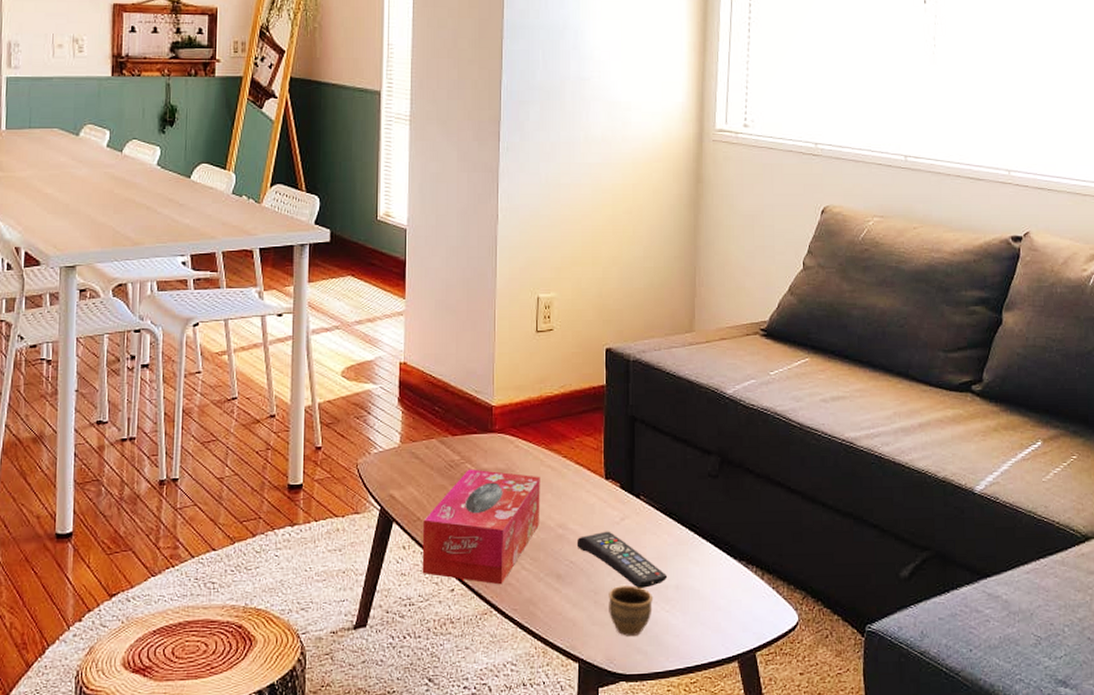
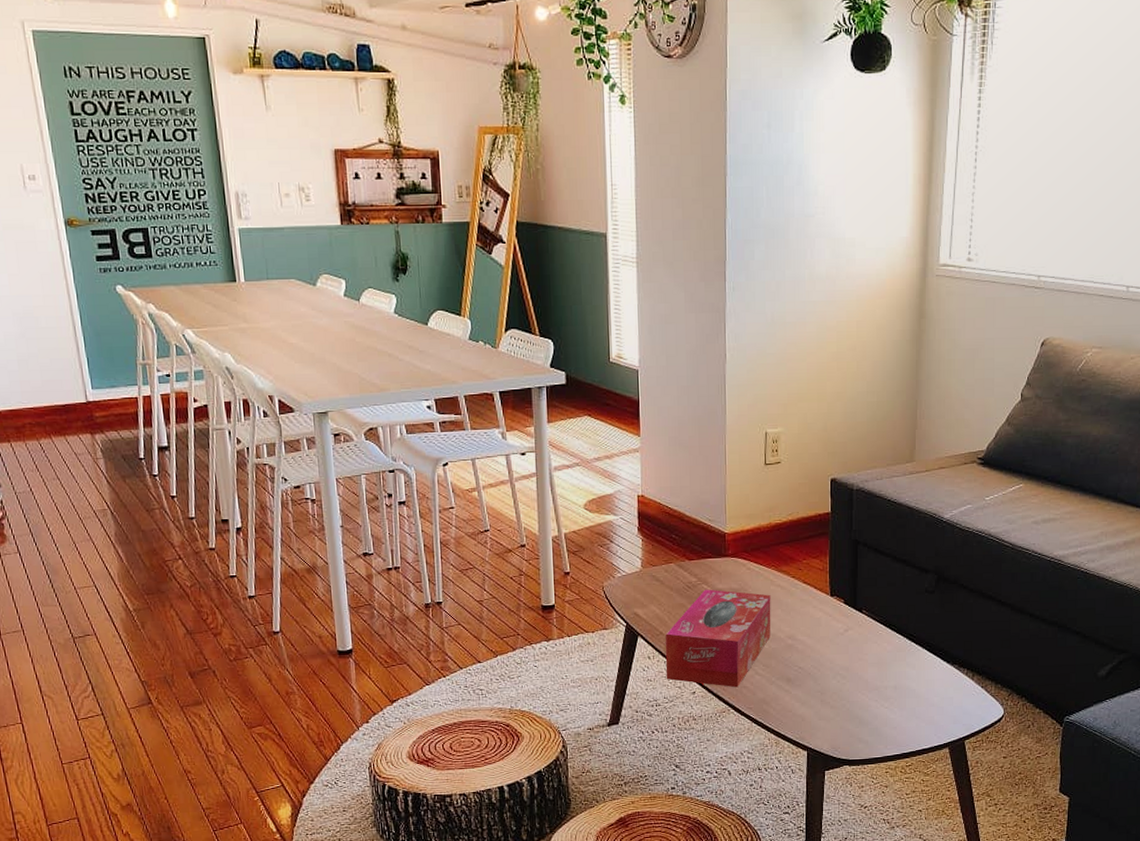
remote control: present [576,531,668,588] -> none [804,641,887,689]
cup: present [609,586,653,636] -> none [834,687,873,729]

